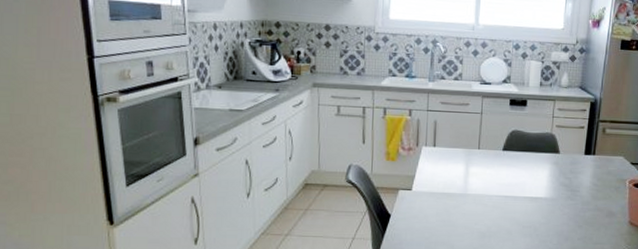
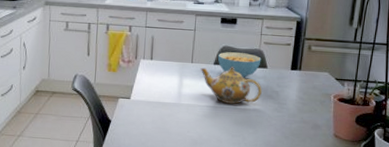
teapot: none [488,152,554,193] -> present [200,67,262,104]
cereal bowl: none [506,136,553,165] -> present [217,52,261,79]

